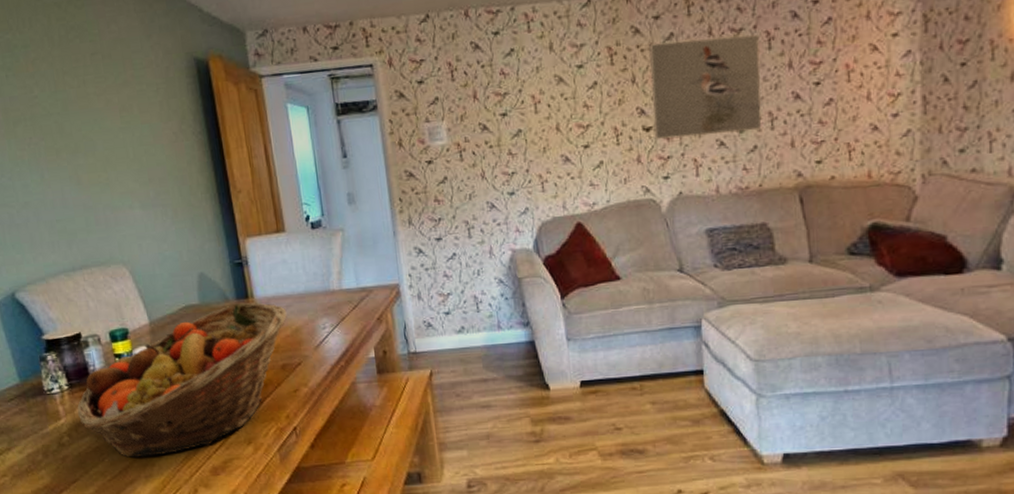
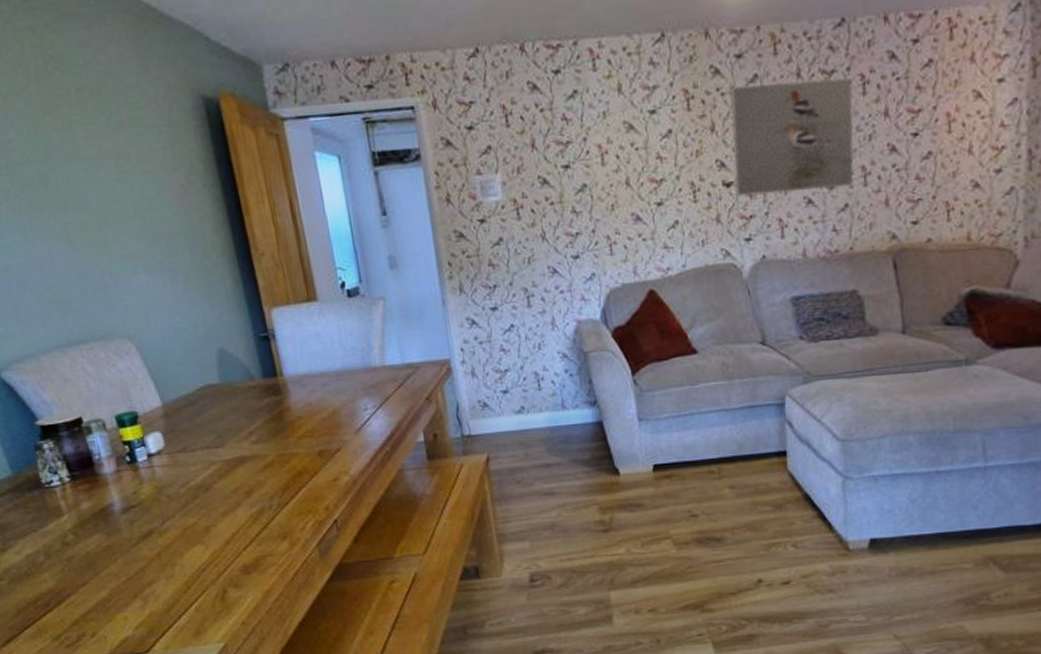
fruit basket: present [77,302,287,458] -> none [82,381,323,557]

